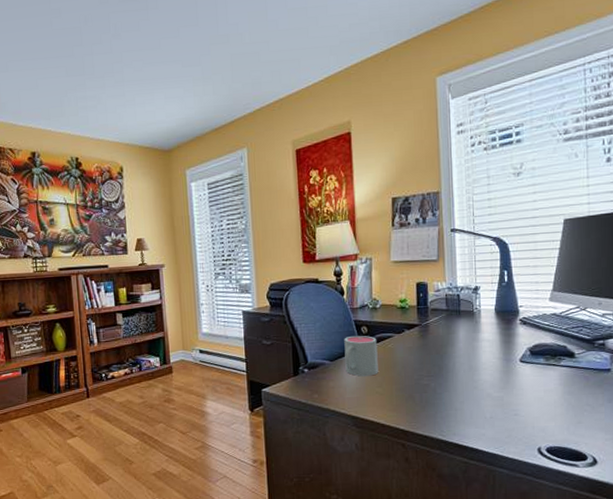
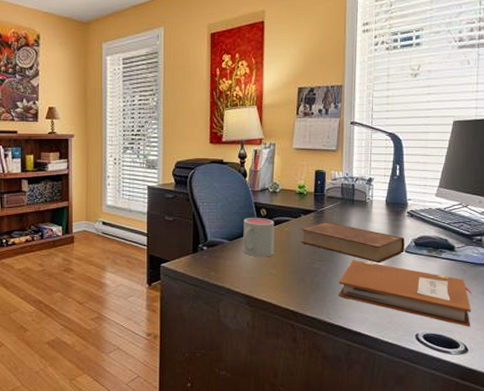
book: none [405,335,519,376] -> present [301,222,405,264]
notebook: none [449,372,599,438] -> present [338,259,472,327]

